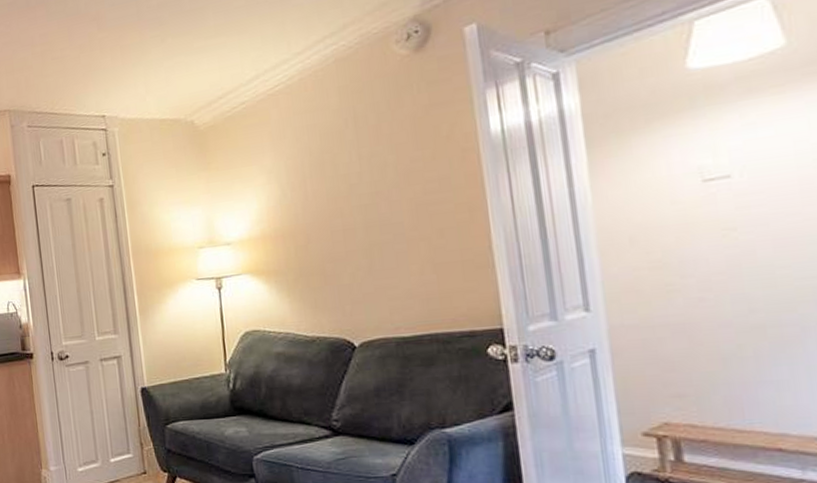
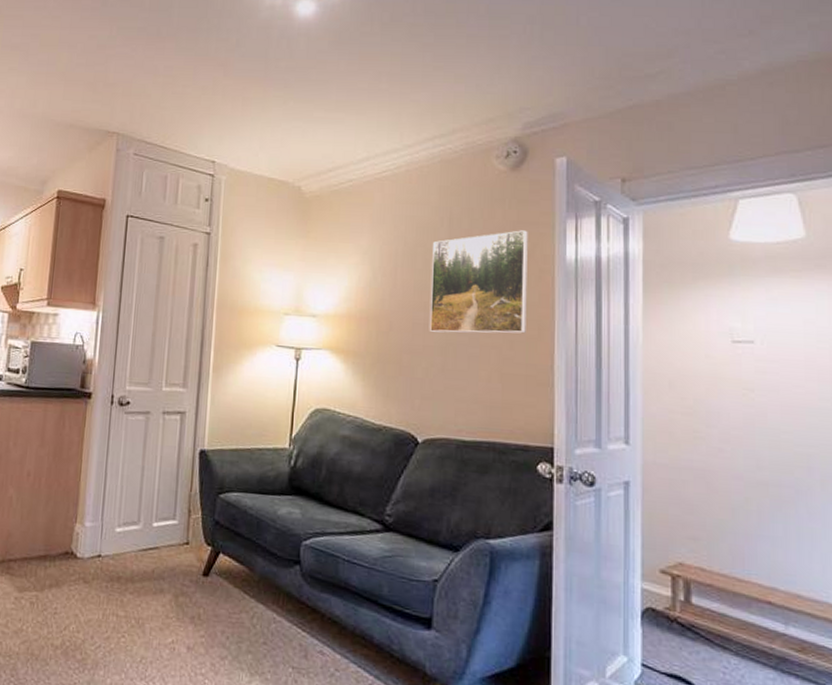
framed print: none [340,111,456,236] -> present [429,230,528,334]

